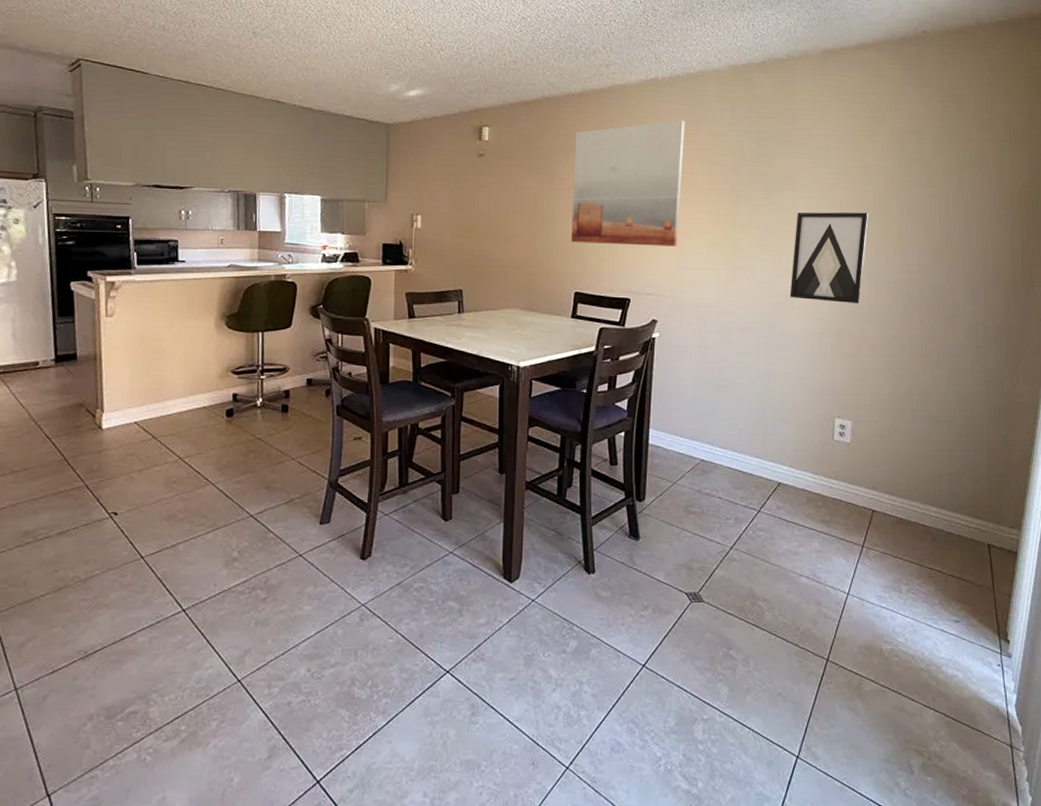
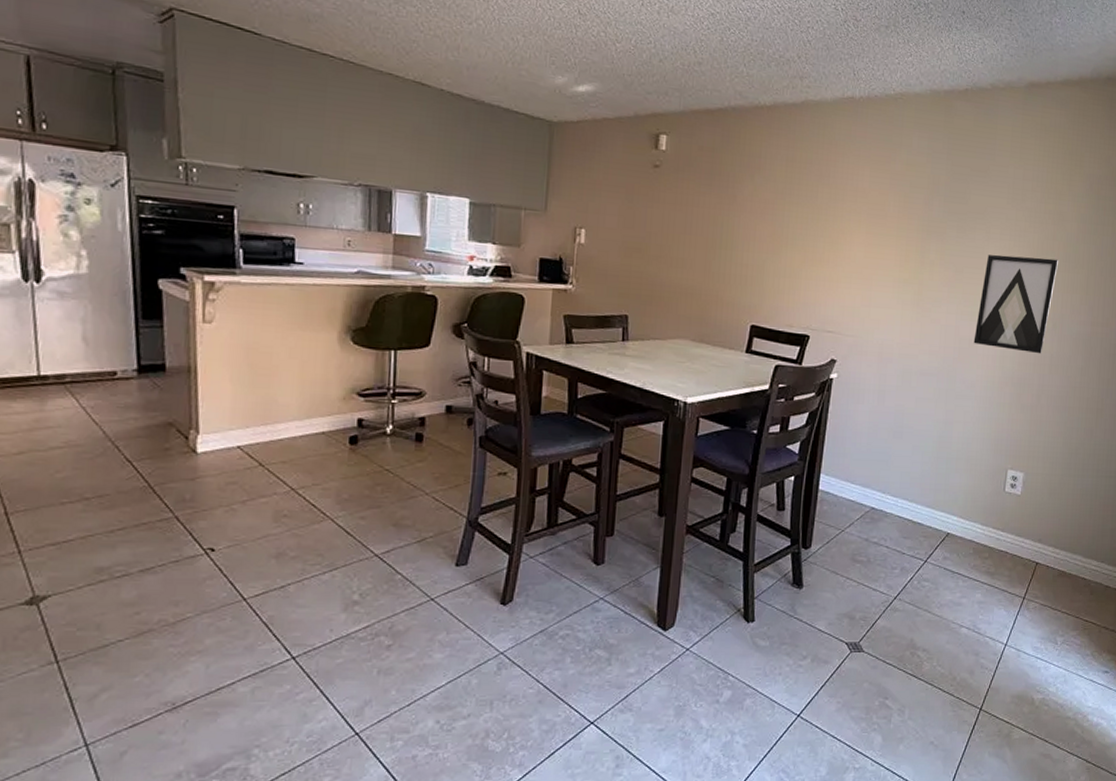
wall art: present [570,120,685,247] -> none [750,145,880,283]

